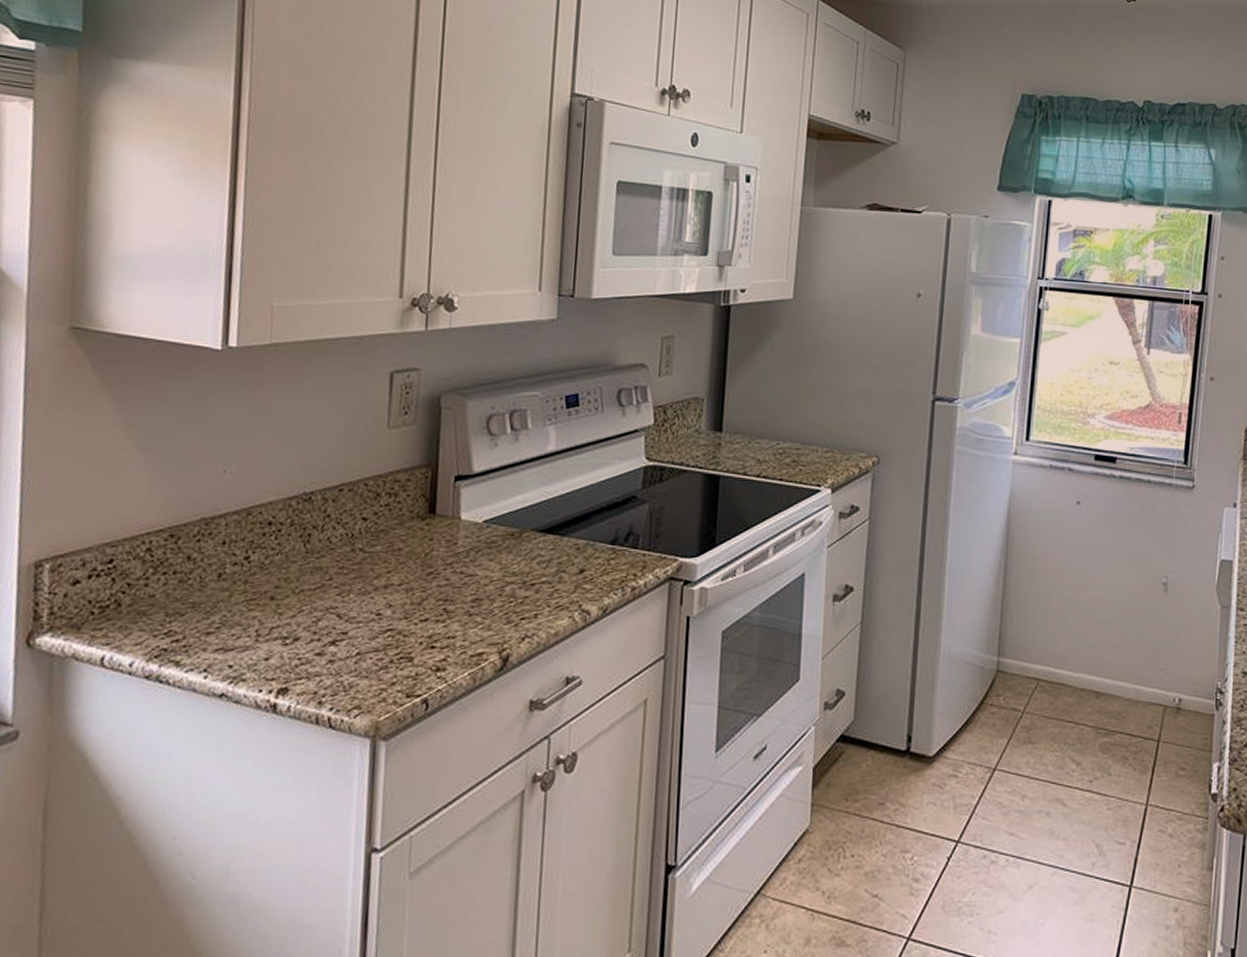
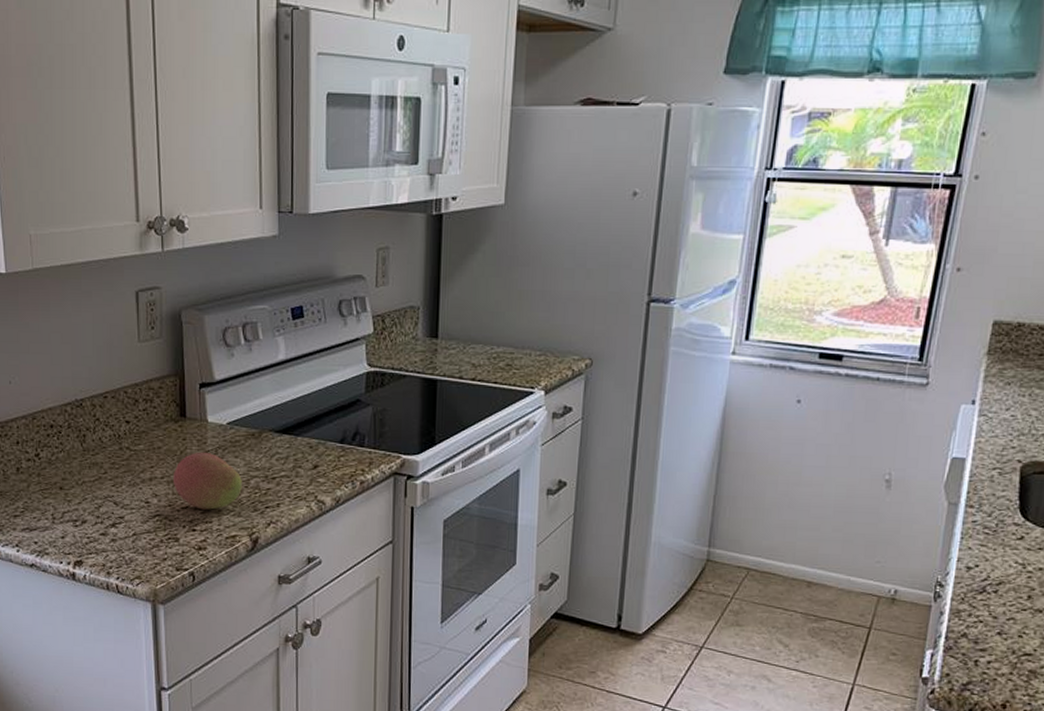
fruit: none [412,555,496,623] -> present [172,453,242,510]

